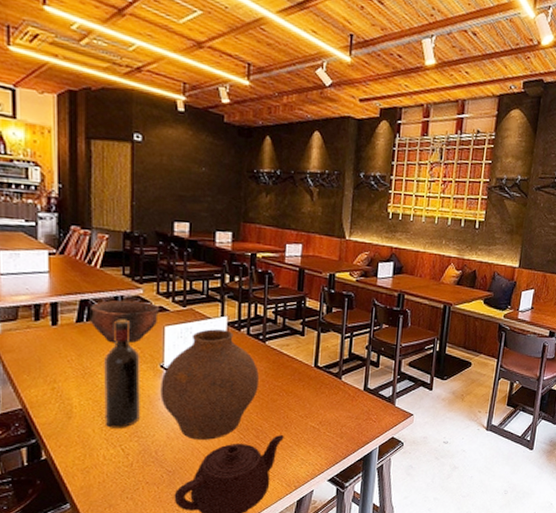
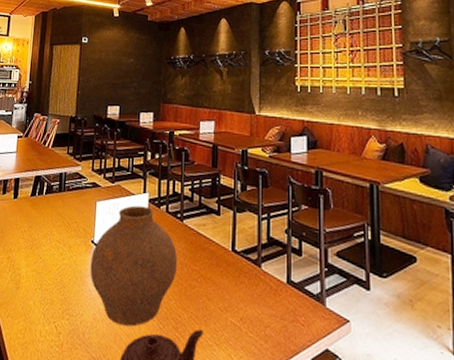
bowl: present [91,300,160,343] -> none [41,176,94,217]
wine bottle: present [104,319,140,428] -> none [43,194,76,304]

